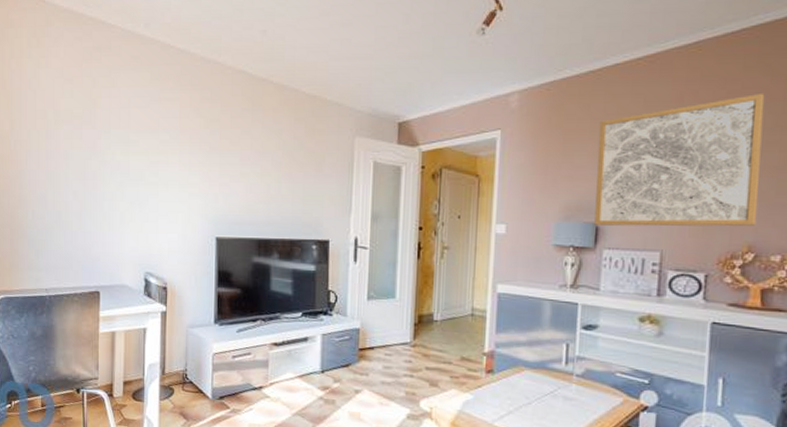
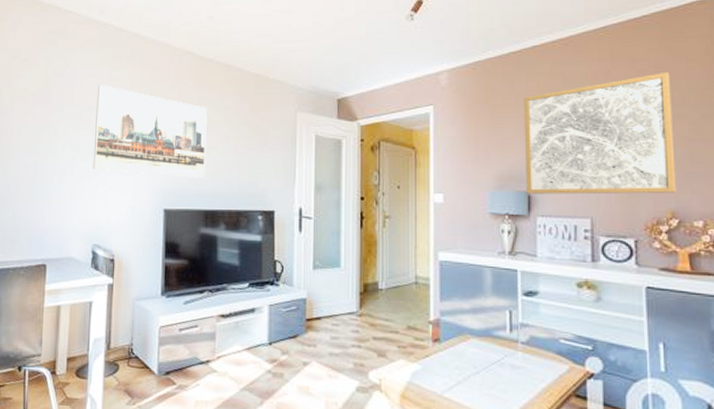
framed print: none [143,106,260,206] -> present [93,84,207,178]

